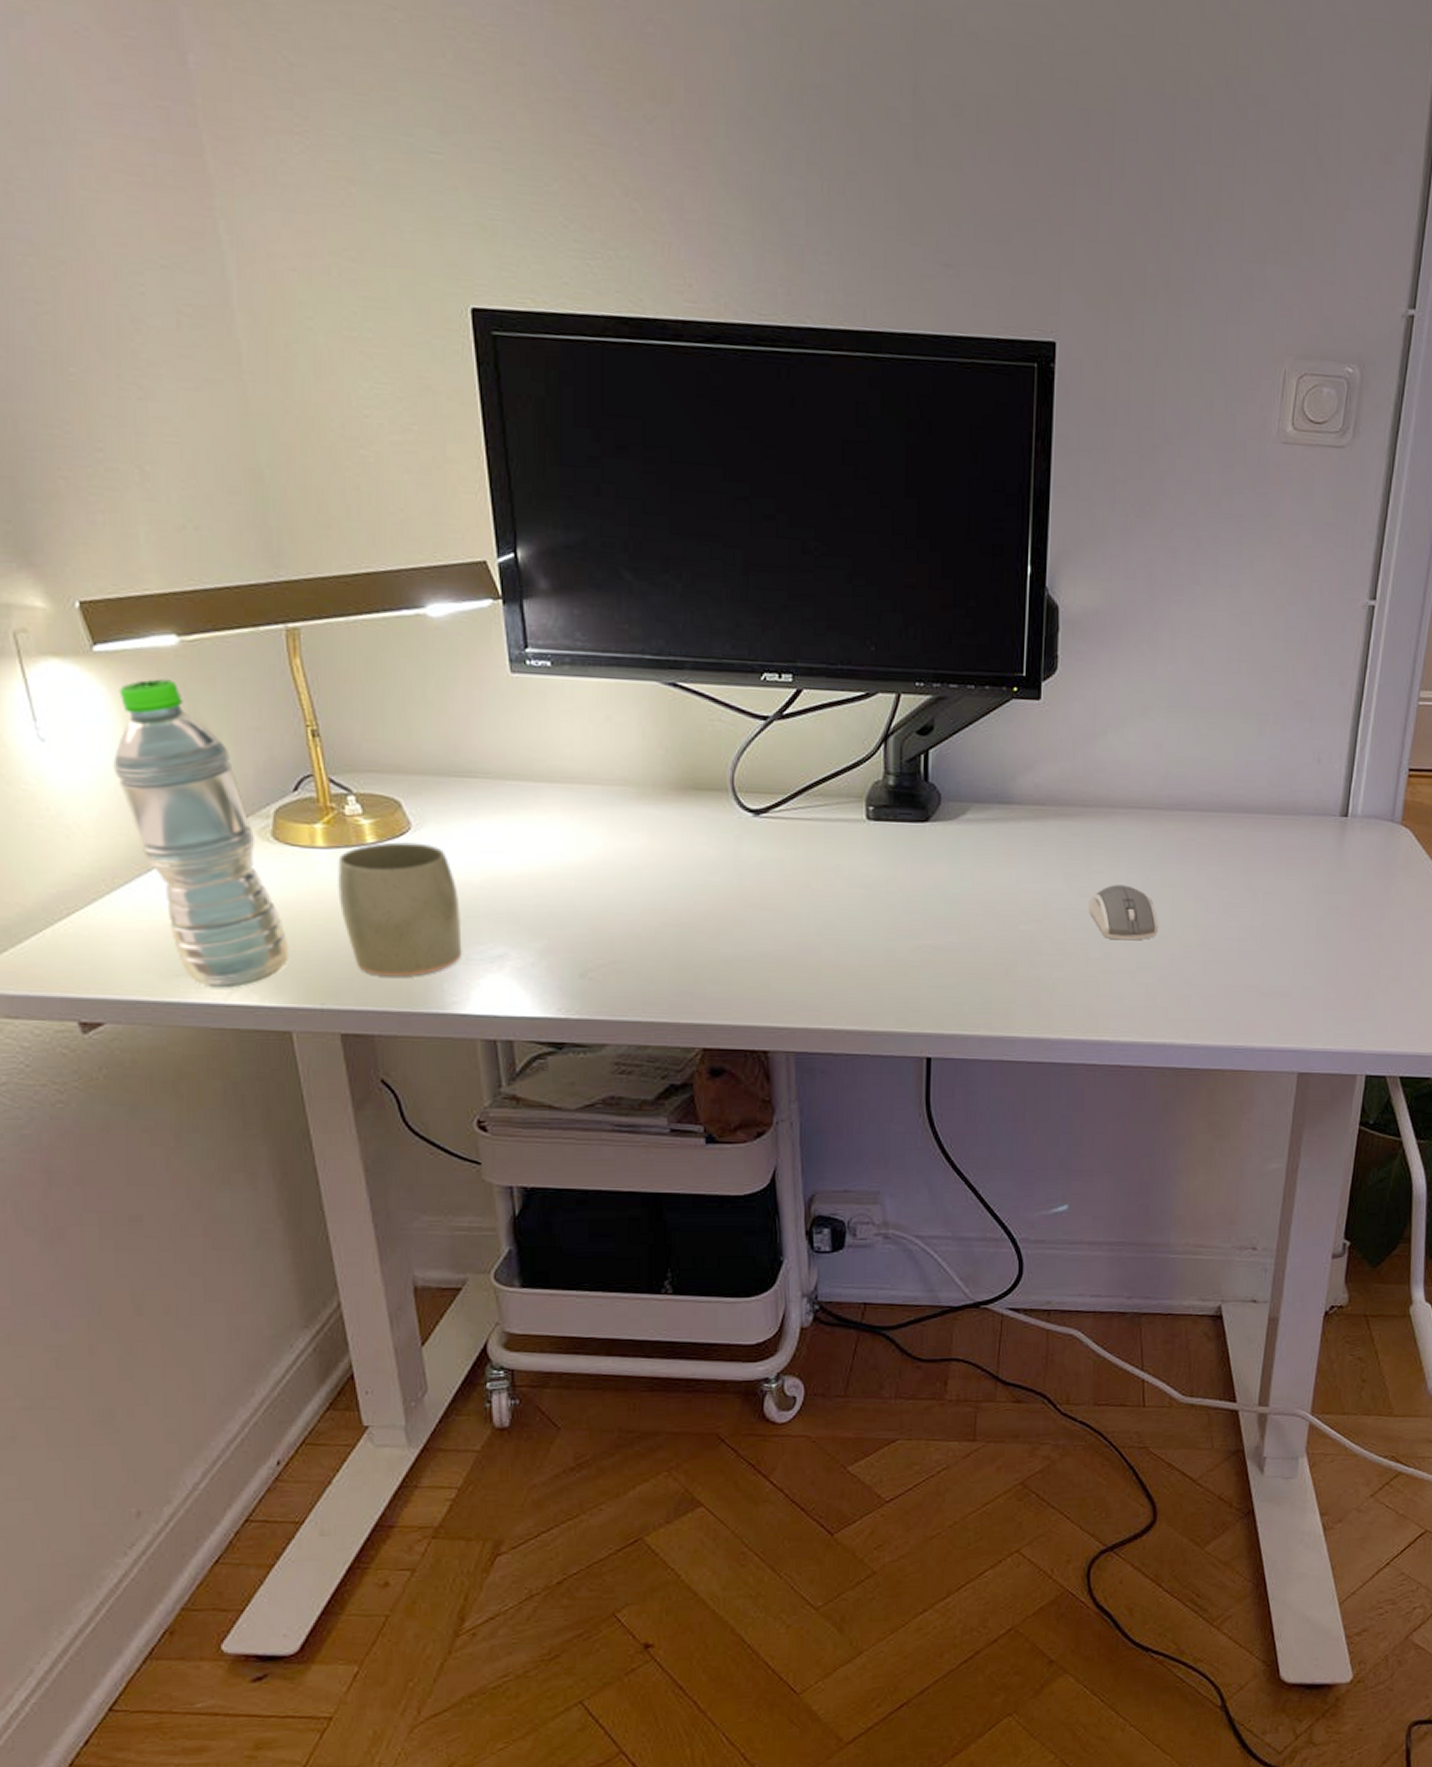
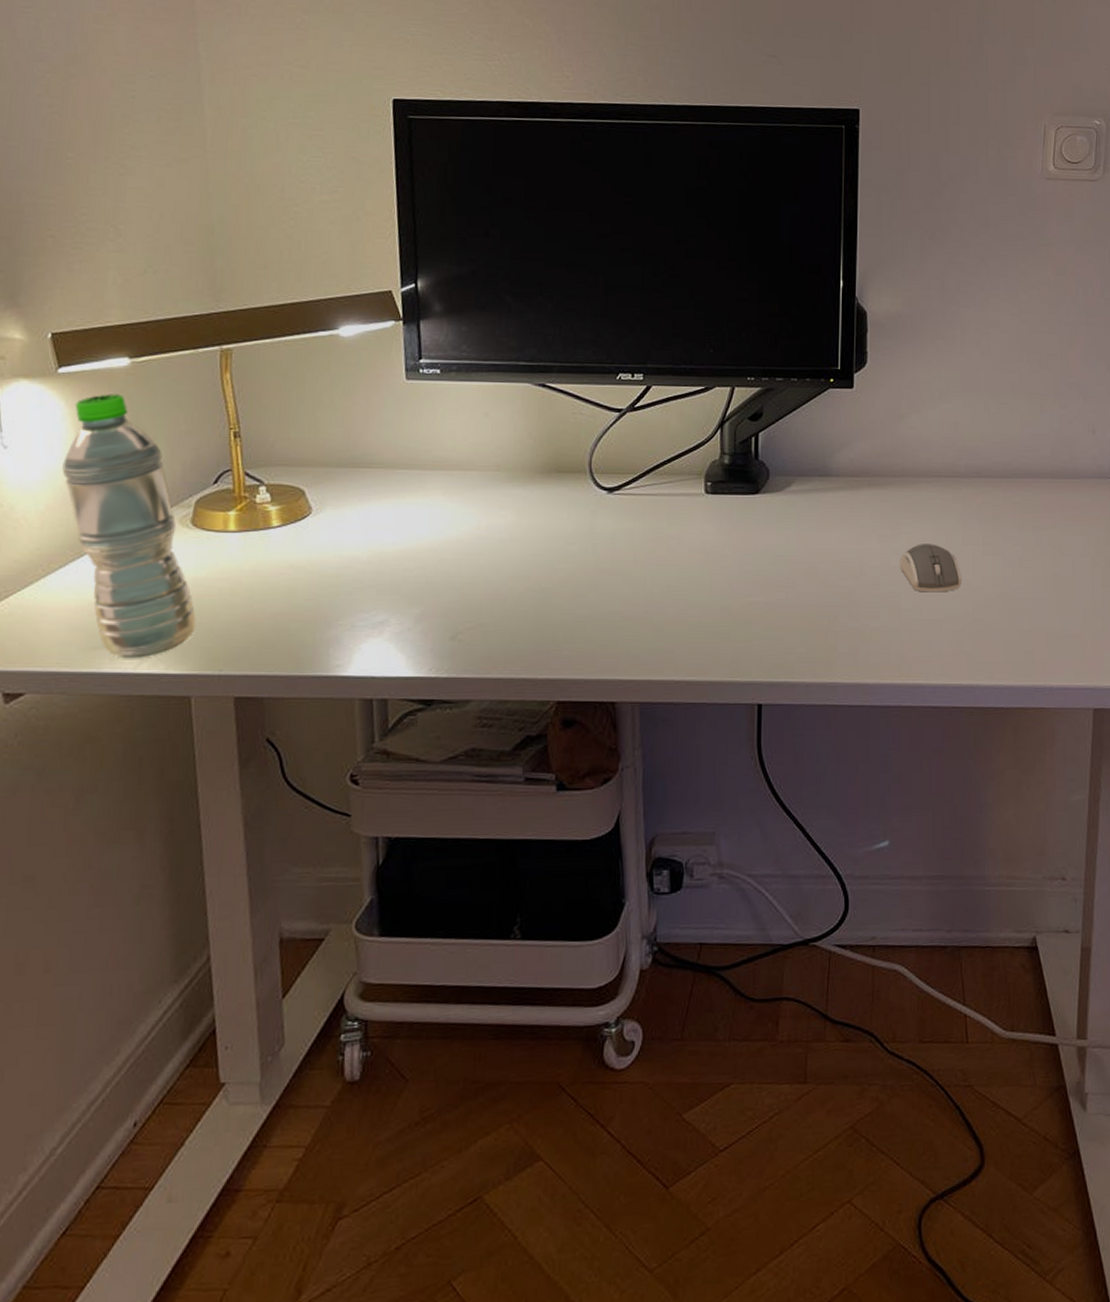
mug: present [336,842,462,977] -> none [243,525,350,644]

